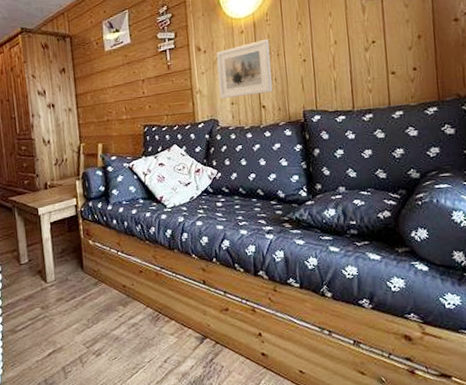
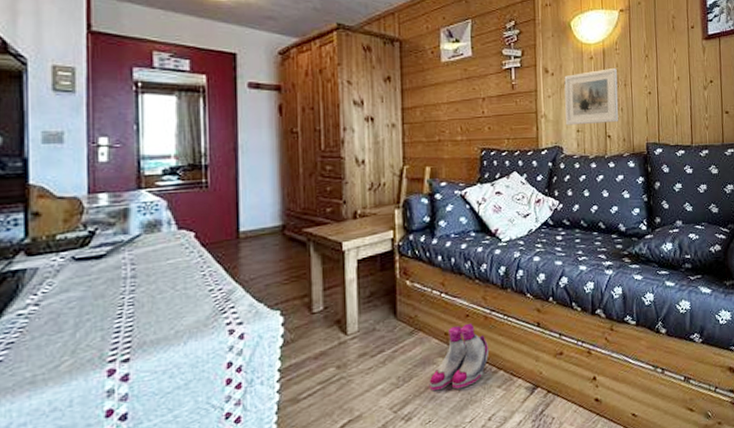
boots: none [112,278,162,334] -> present [429,323,490,392]

